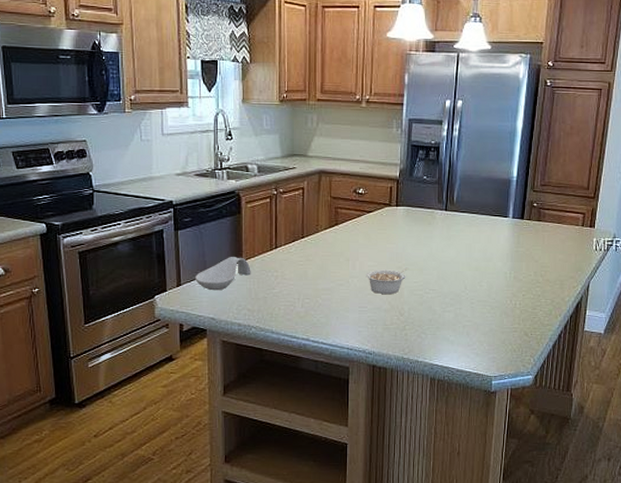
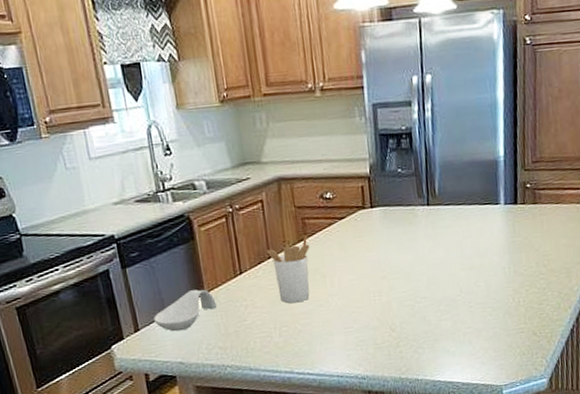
utensil holder: none [301,223,339,280] -> present [266,235,310,303]
legume: present [366,267,409,295] -> none [346,276,395,311]

